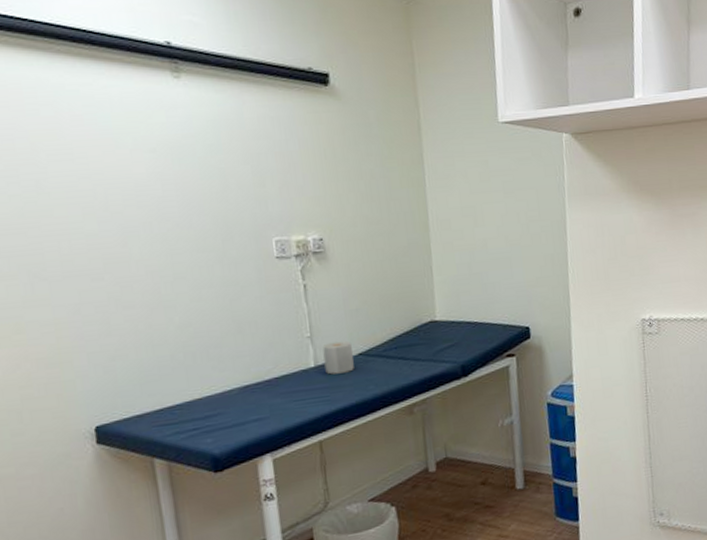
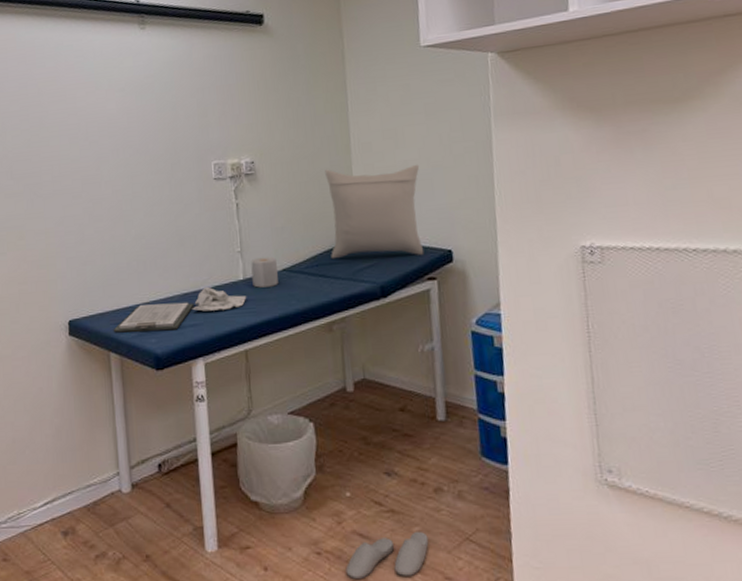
clipboard: none [156,395,258,436] -> present [113,302,194,333]
tissue: none [255,376,320,404] -> present [192,286,247,312]
pillow: none [402,242,504,341] -> present [325,164,425,259]

